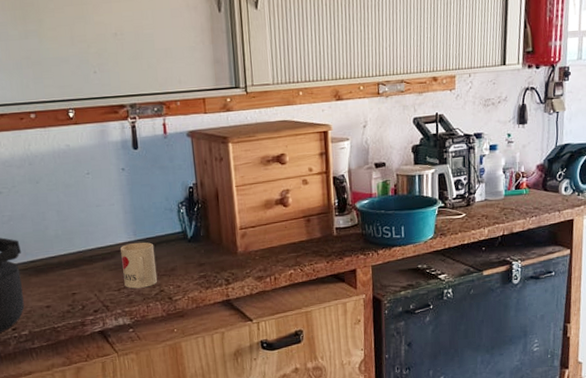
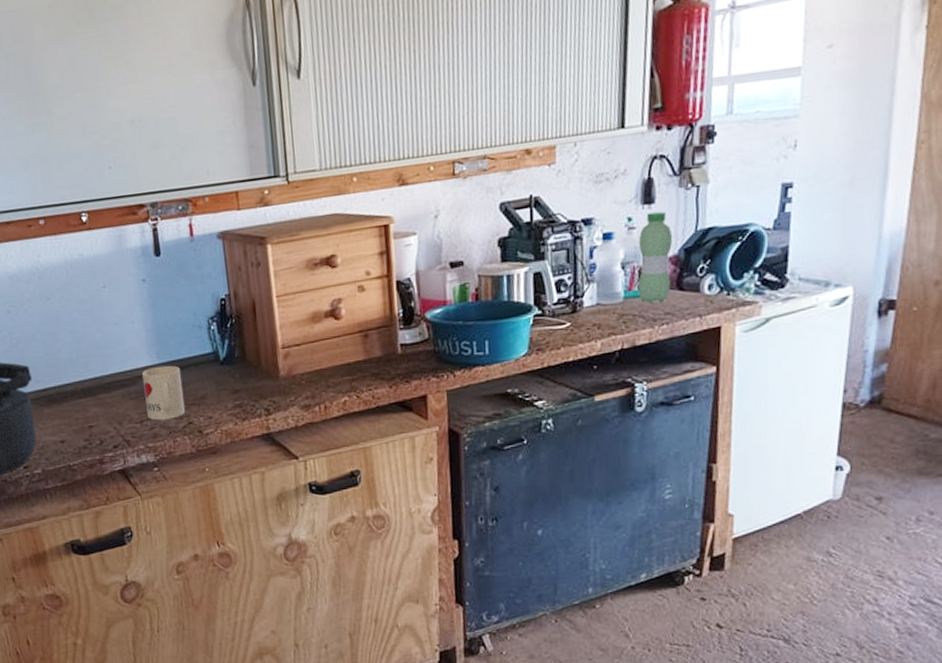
water bottle: none [514,130,539,200] -> present [637,211,672,303]

